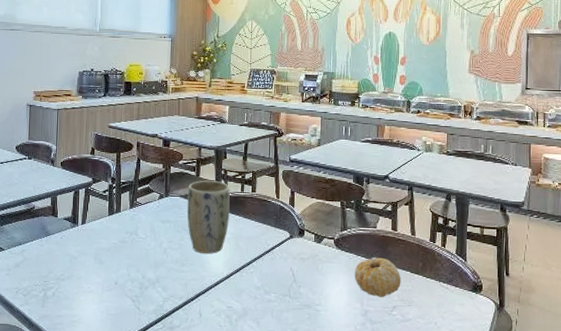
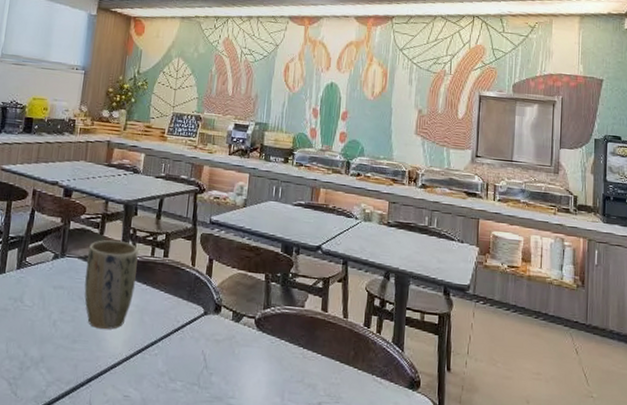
fruit: present [355,257,401,298] -> none [276,342,329,392]

